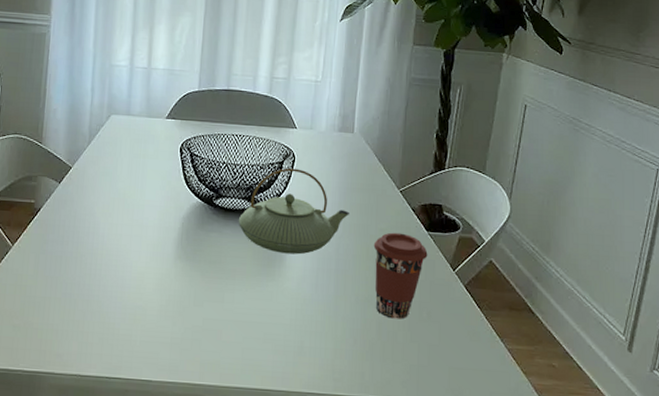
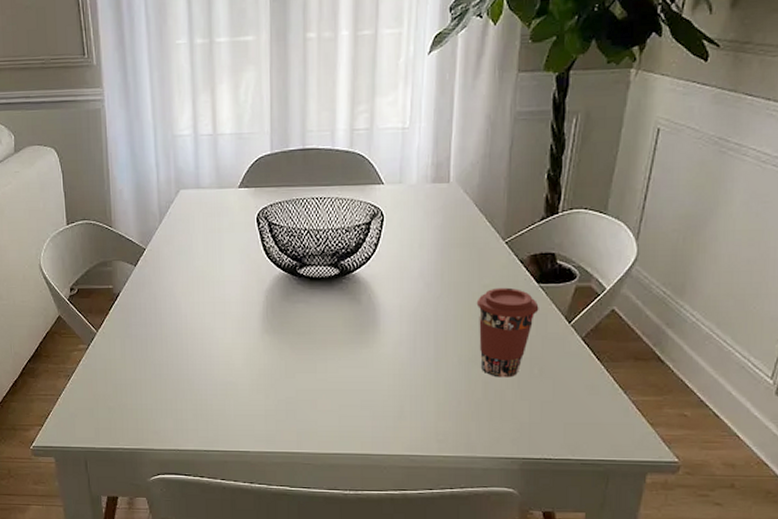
teapot: present [238,168,349,255] -> none [325,228,448,319]

